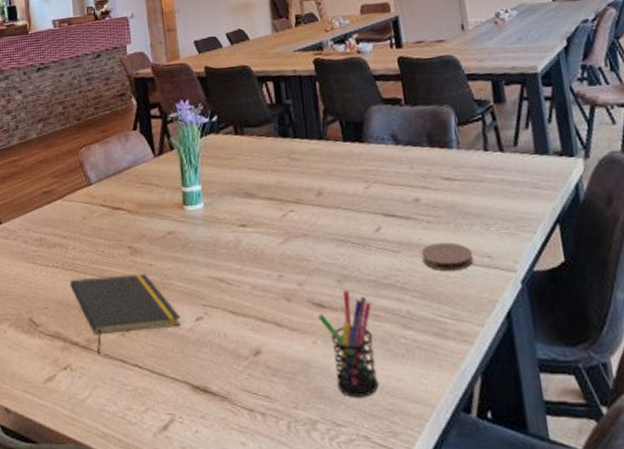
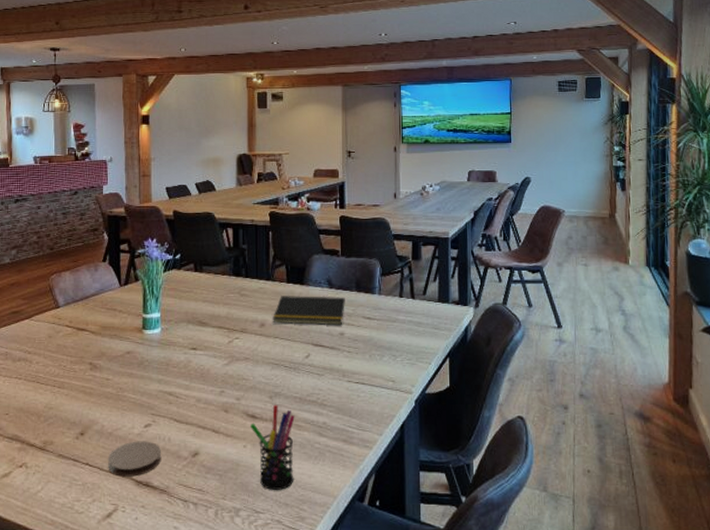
notepad: present [70,273,181,355] -> none [31,386,131,455]
coaster: none [158,337,219,380] -> present [108,441,162,477]
notepad: none [330,154,417,191] -> present [273,296,345,326]
coaster: present [421,242,473,272] -> none [340,369,380,392]

